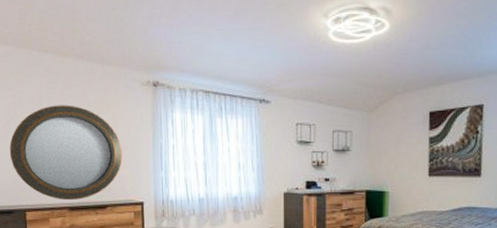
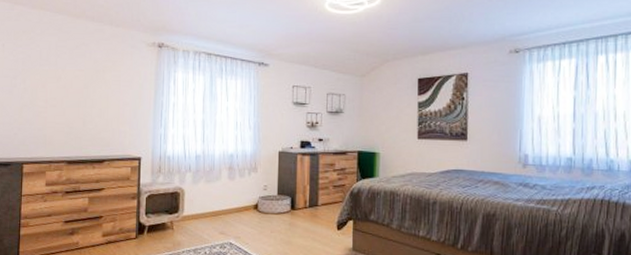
home mirror: present [9,105,122,201] -> none [13,62,124,154]

